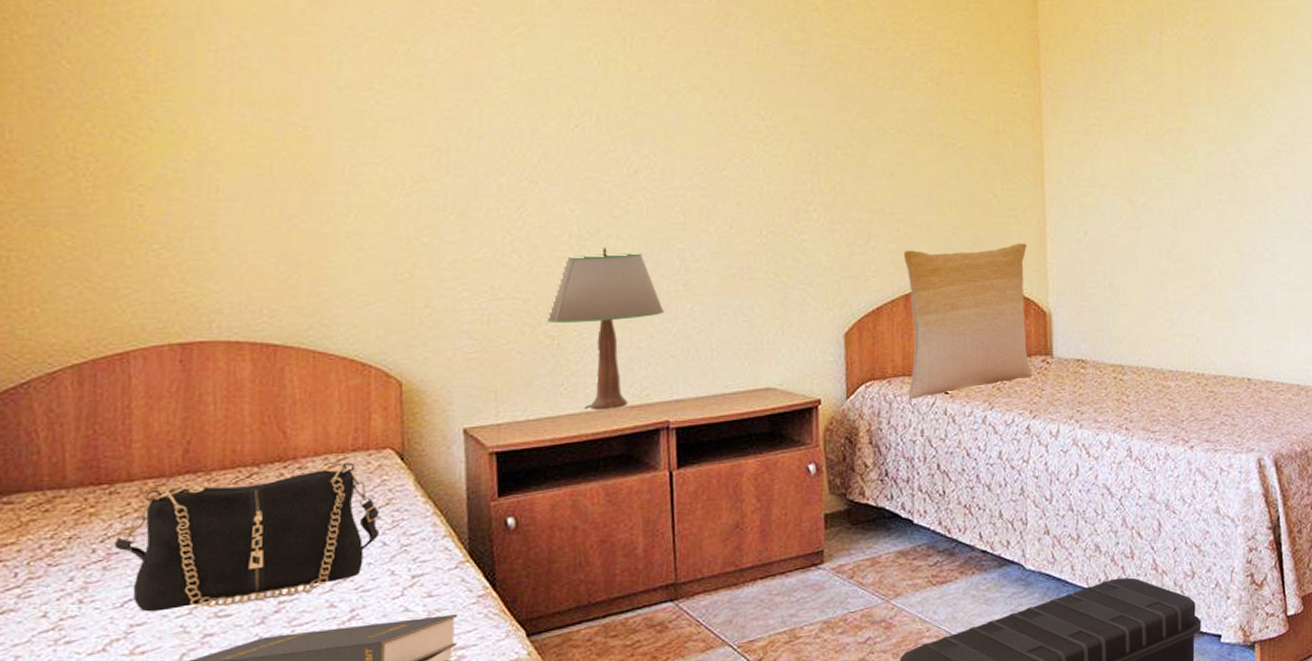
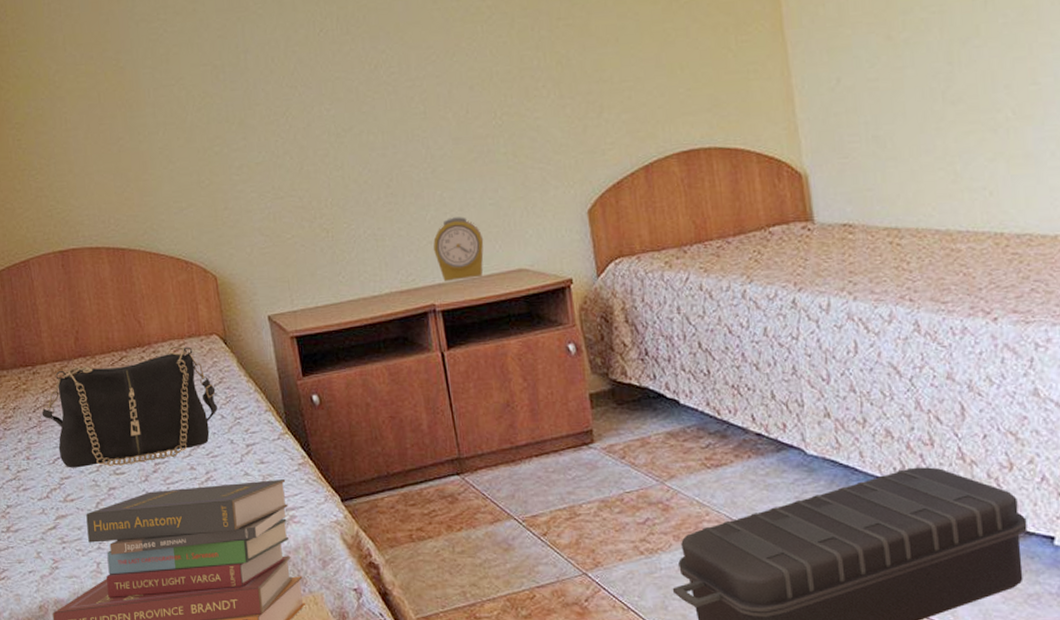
table lamp: present [545,247,665,410] -> none [319,142,418,296]
alarm clock: none [674,332,732,398] -> present [433,217,484,282]
pillow: present [903,243,1033,400] -> none [638,99,793,276]

